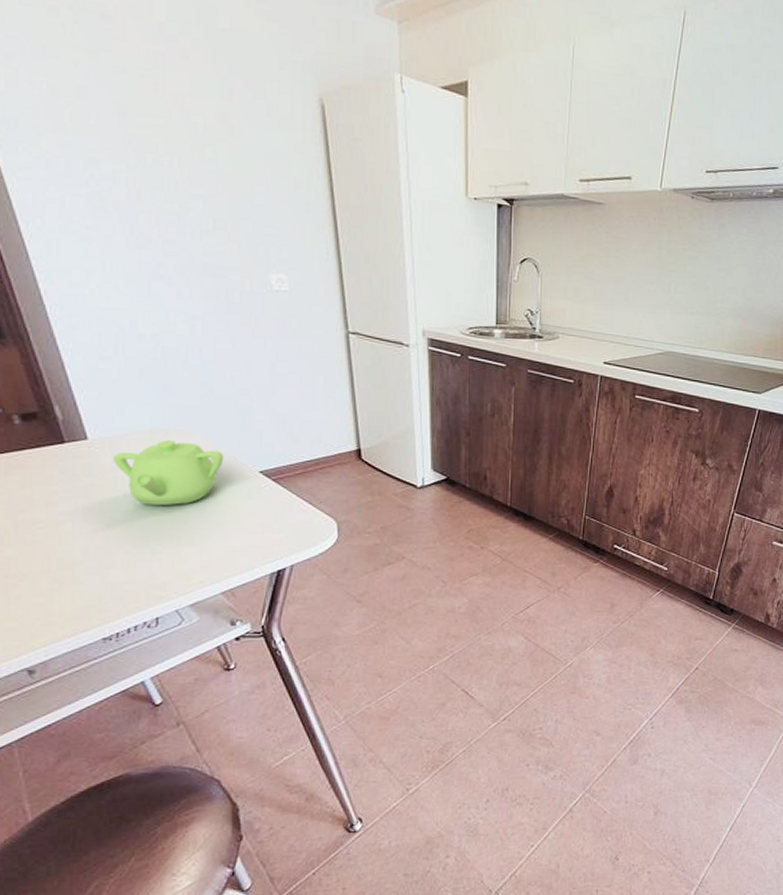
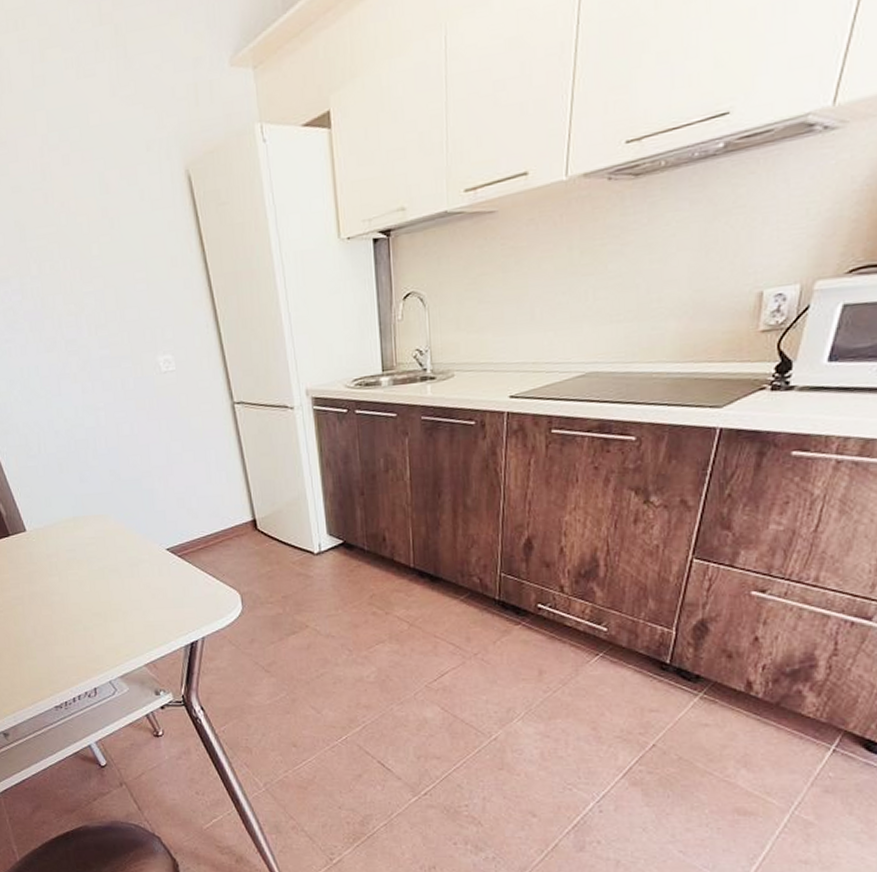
teapot: present [113,440,224,505] -> none [46,526,135,587]

